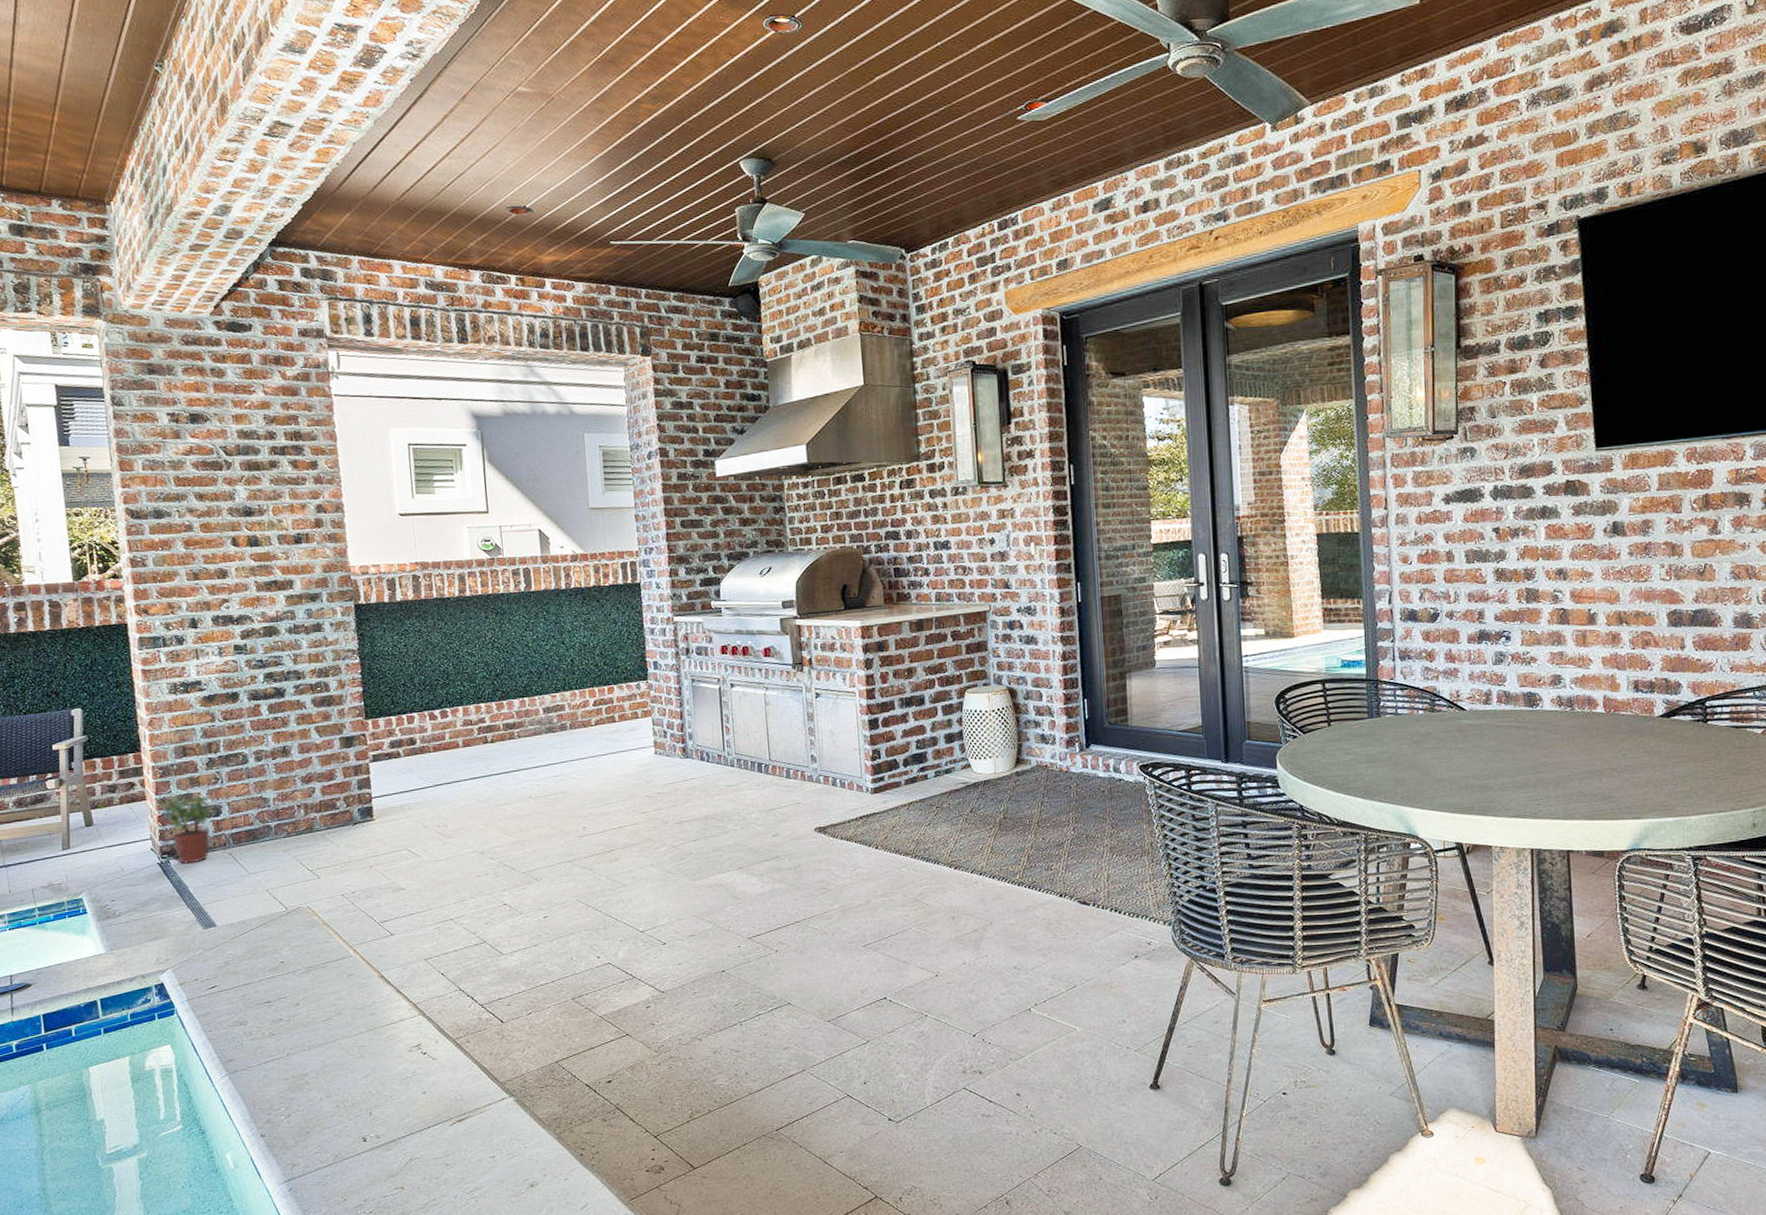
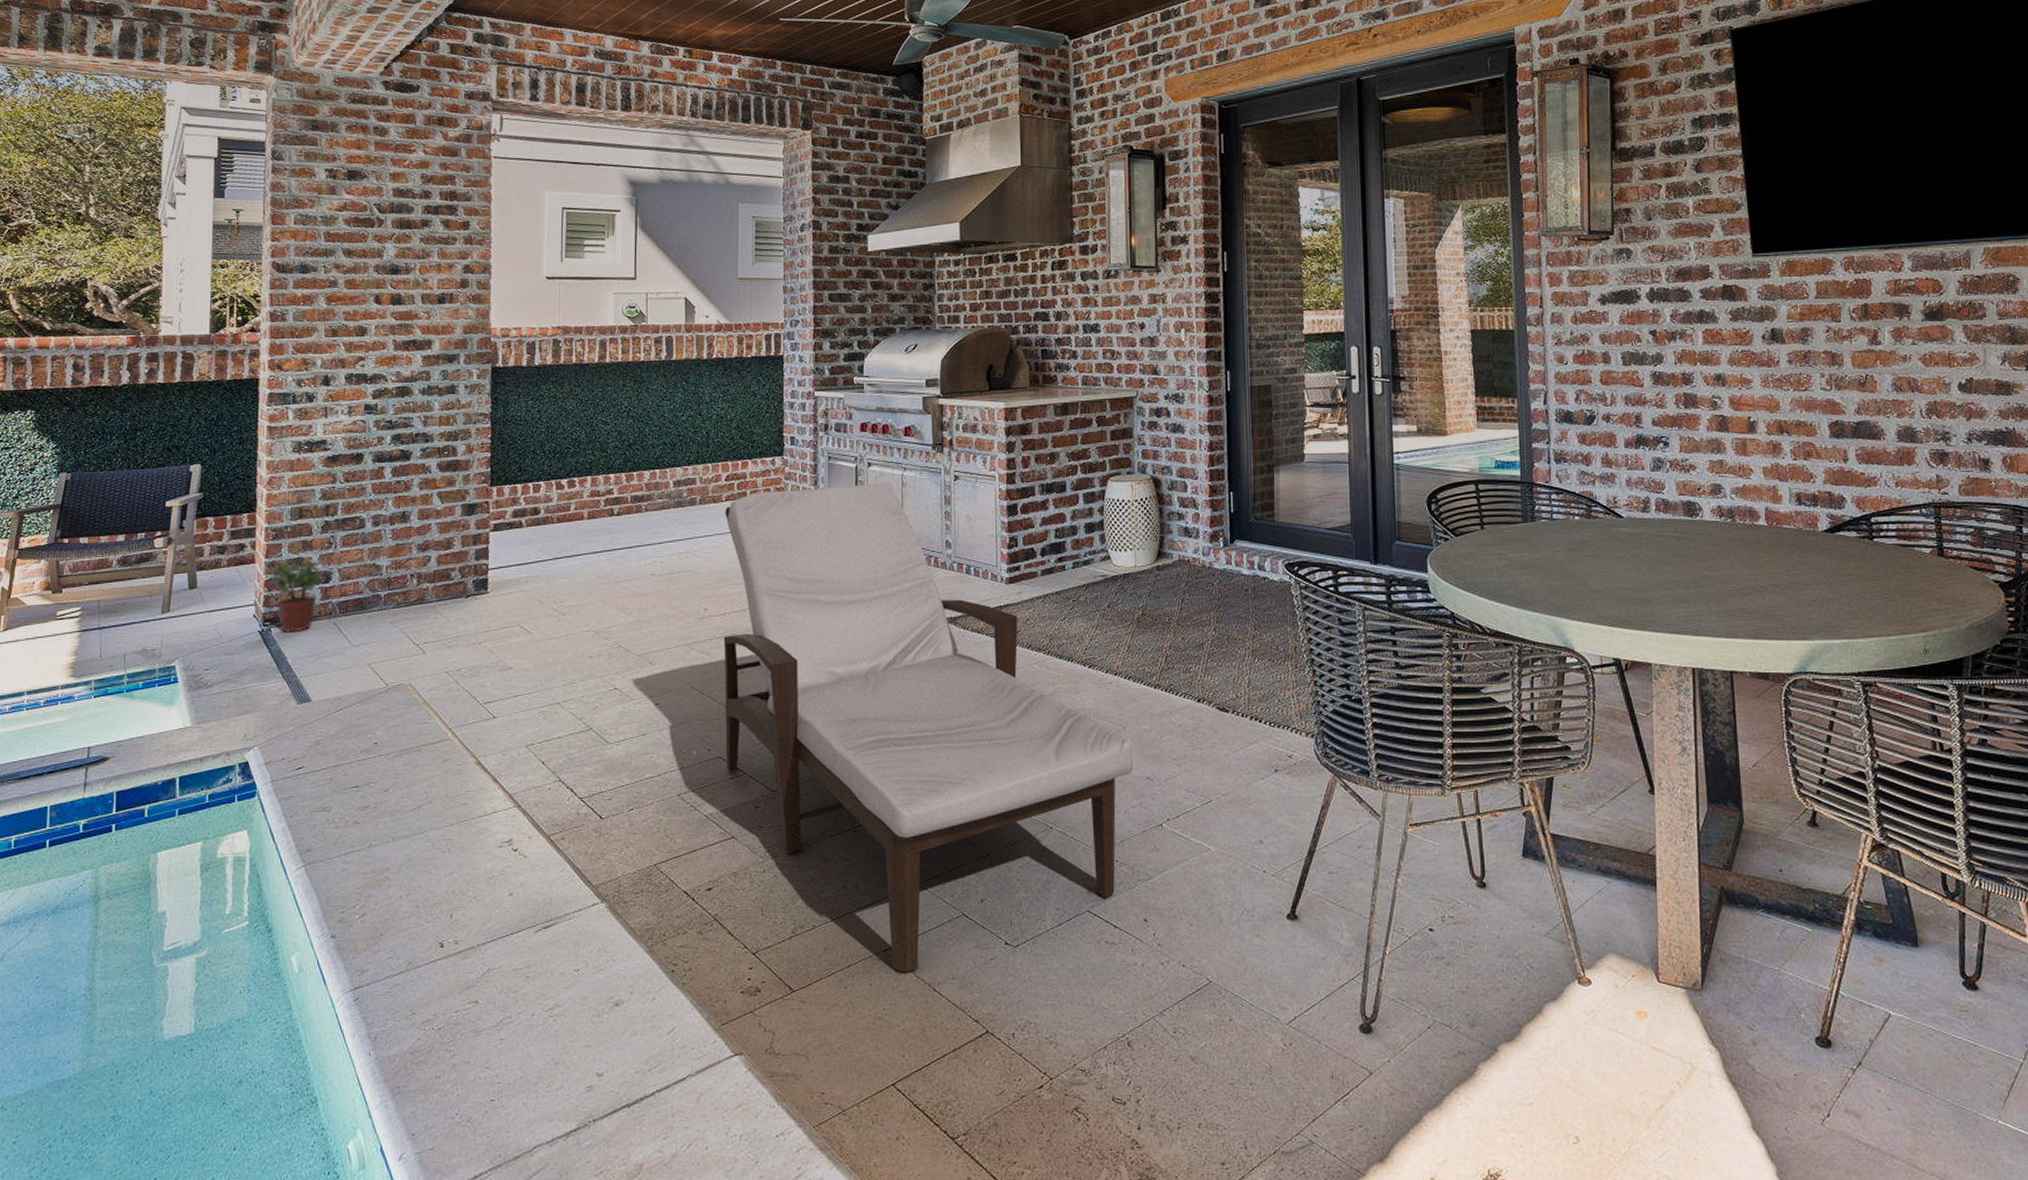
chaise longue: none [595,702,1000,1149] -> present [723,483,1132,973]

